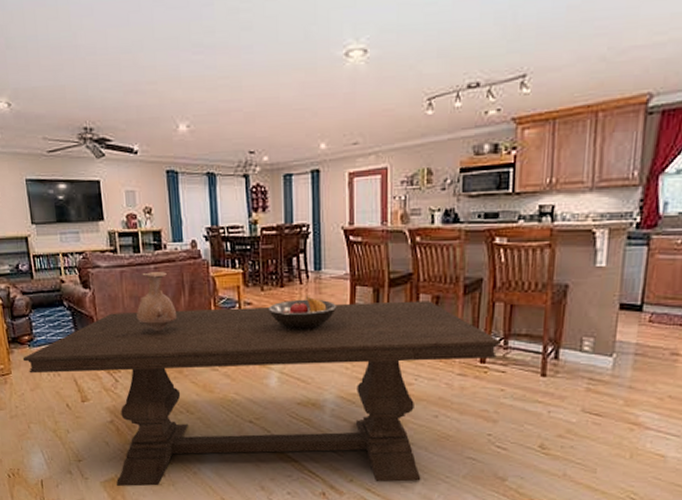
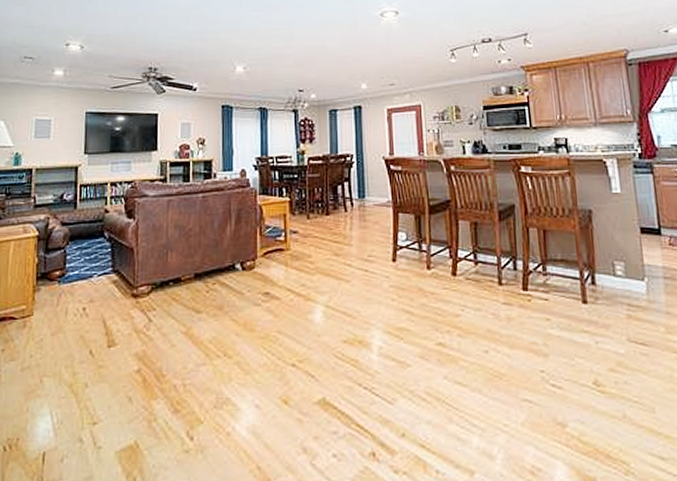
dining table: present [22,301,502,487] -> none [49,227,541,458]
vase: present [136,272,178,332] -> none [180,201,222,264]
fruit bowl: present [268,296,337,329] -> none [314,224,381,258]

